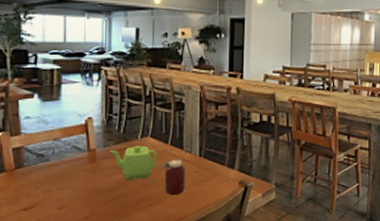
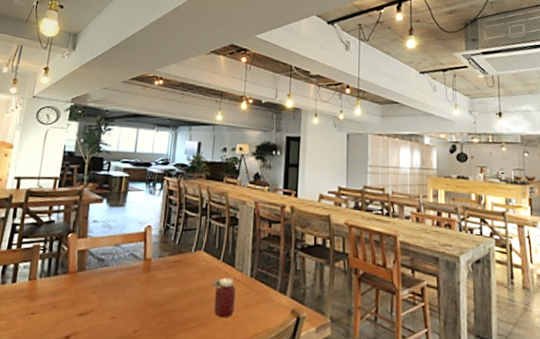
teapot: present [109,145,157,181] -> none [163,258,209,296]

